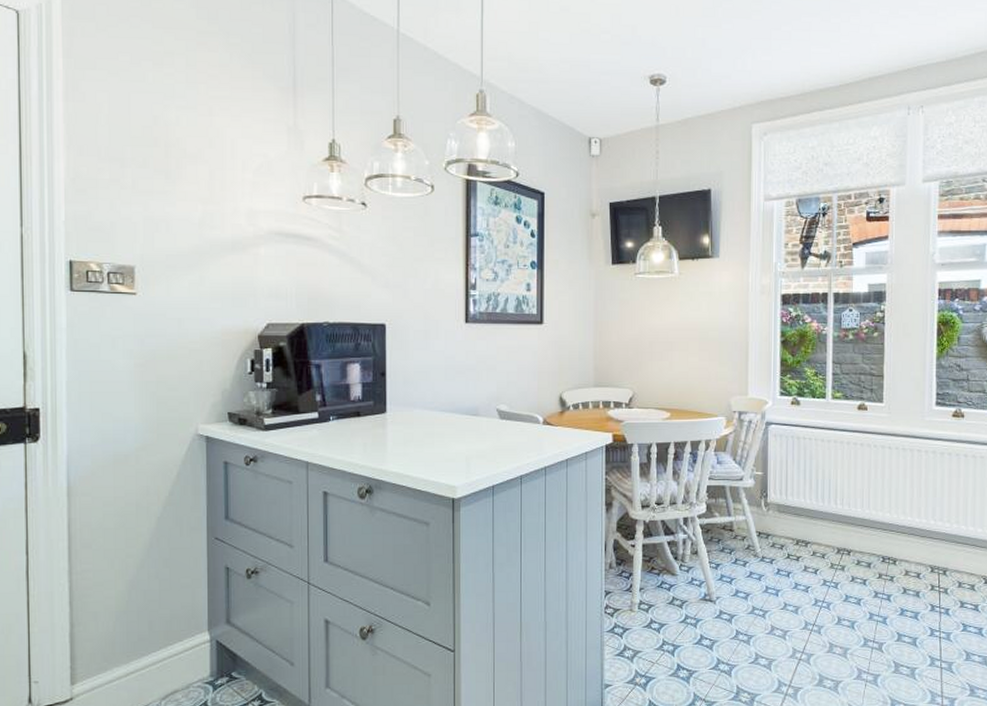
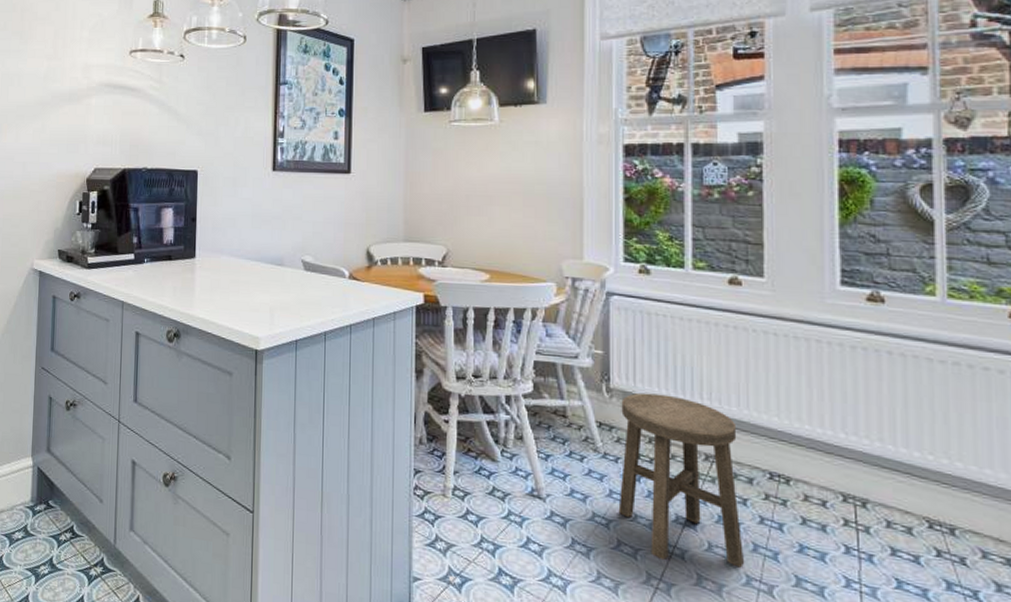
stool: none [772,504,864,637] -> present [618,393,745,568]

